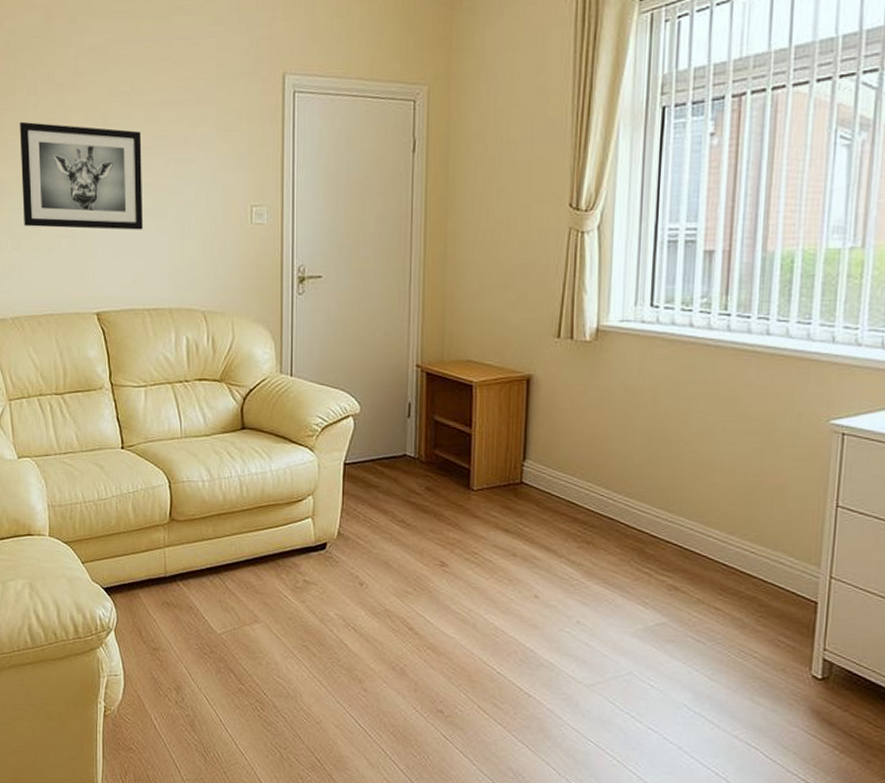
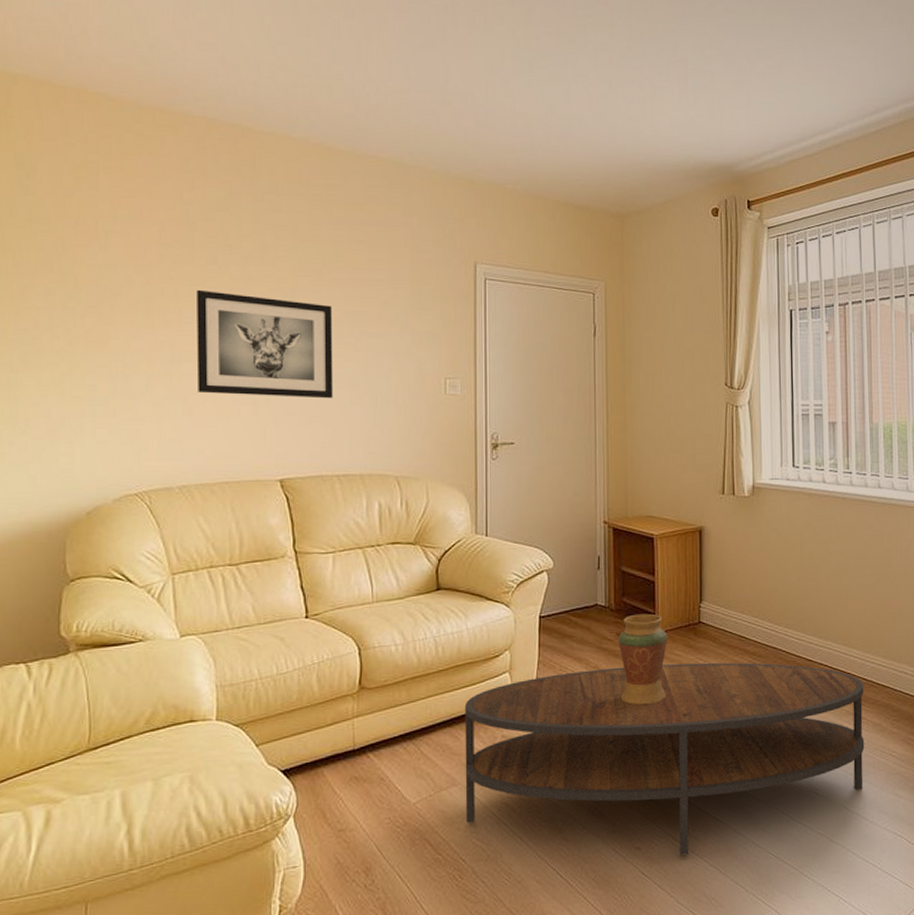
coffee table: none [267,523,723,726] -> present [464,662,865,855]
decorative vase: none [427,468,484,565] -> present [618,613,668,704]

